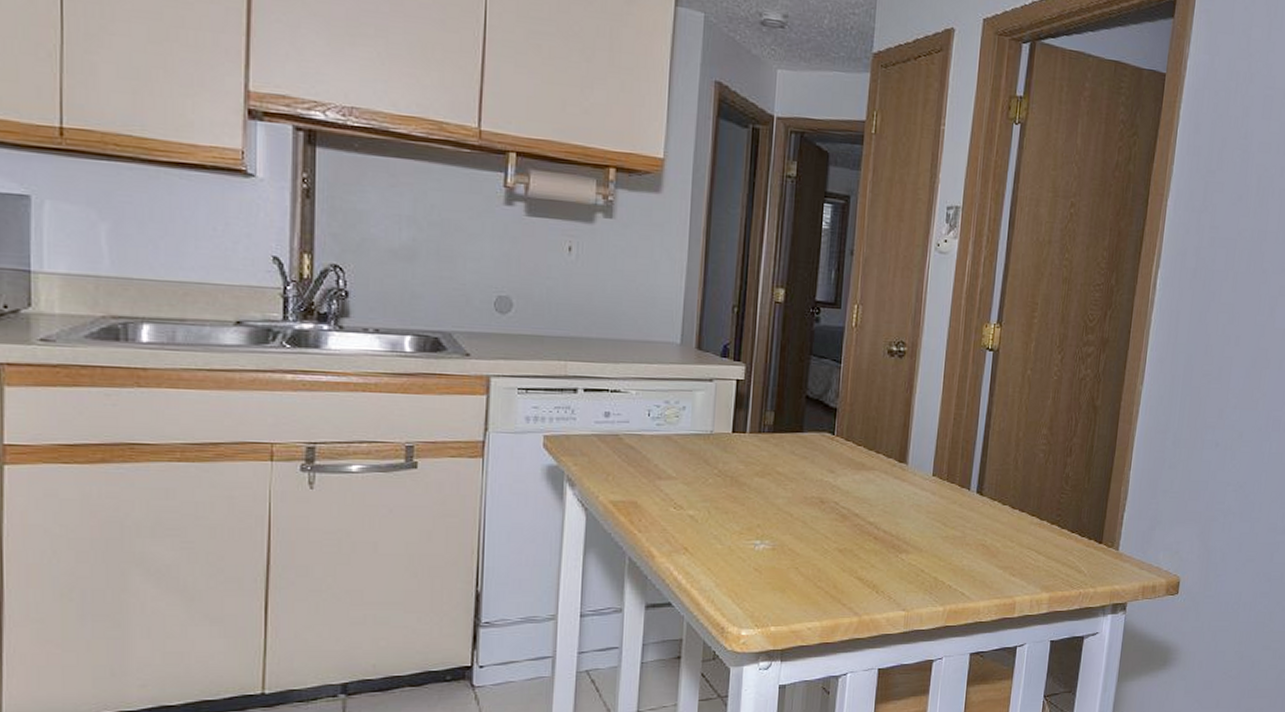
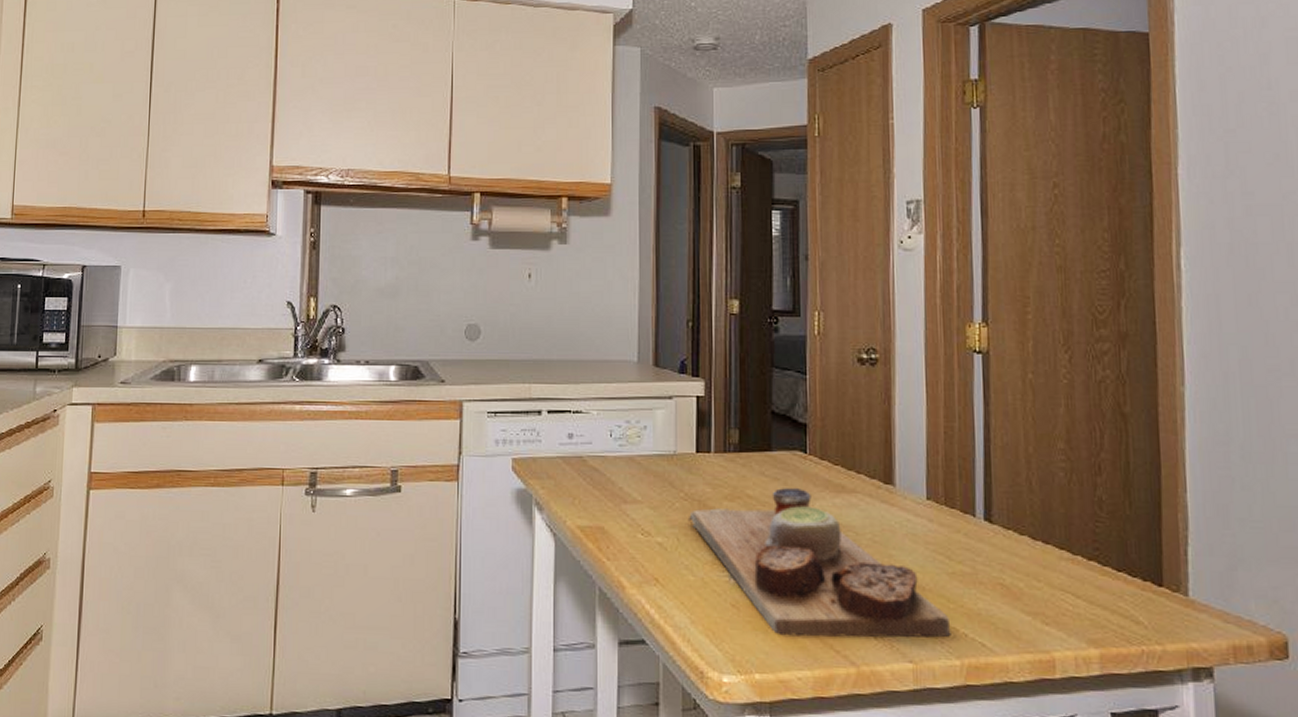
cutting board: none [719,466,939,594] -> present [687,488,951,638]

